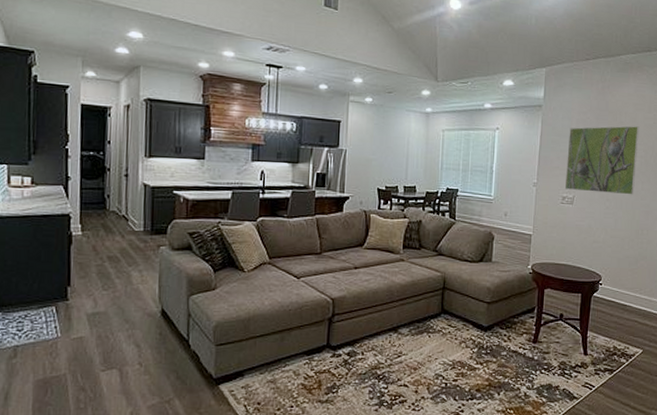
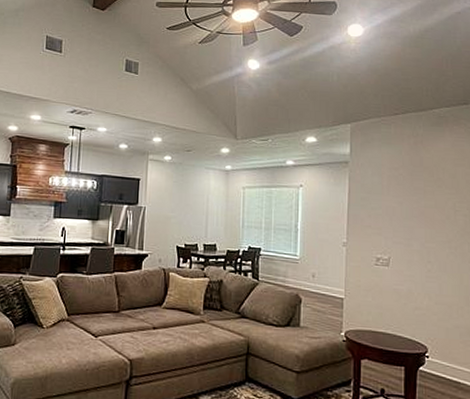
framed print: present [564,126,640,195] -> none [378,182,461,257]

